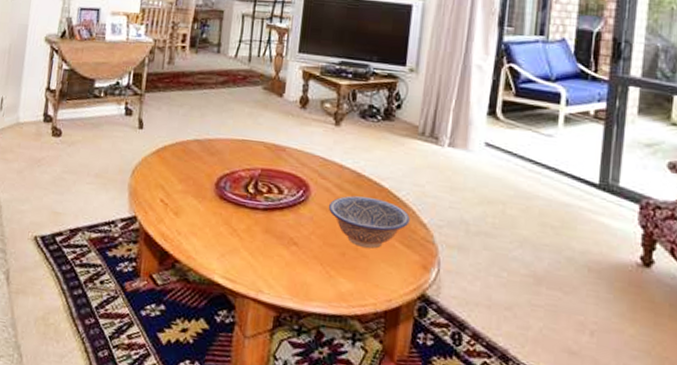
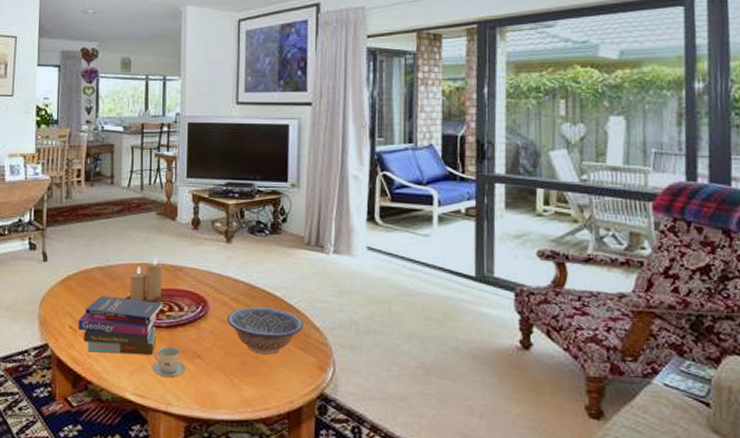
books: none [169,170,262,237] -> present [78,296,163,354]
candle: none [227,134,265,184] -> present [129,257,163,304]
teacup: none [243,229,282,264] -> present [151,346,187,378]

